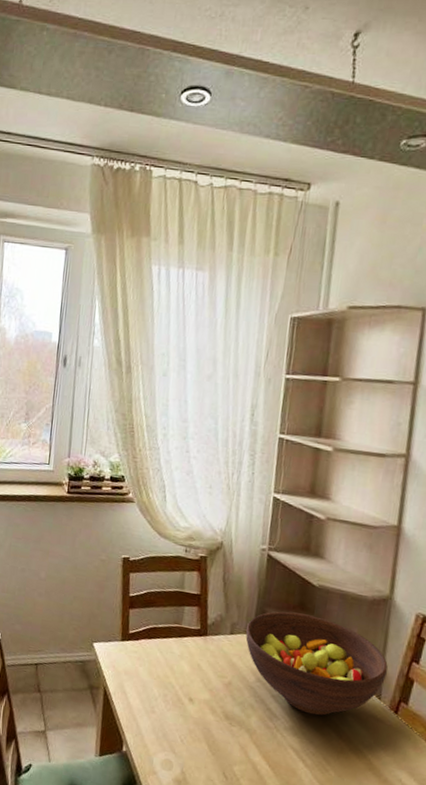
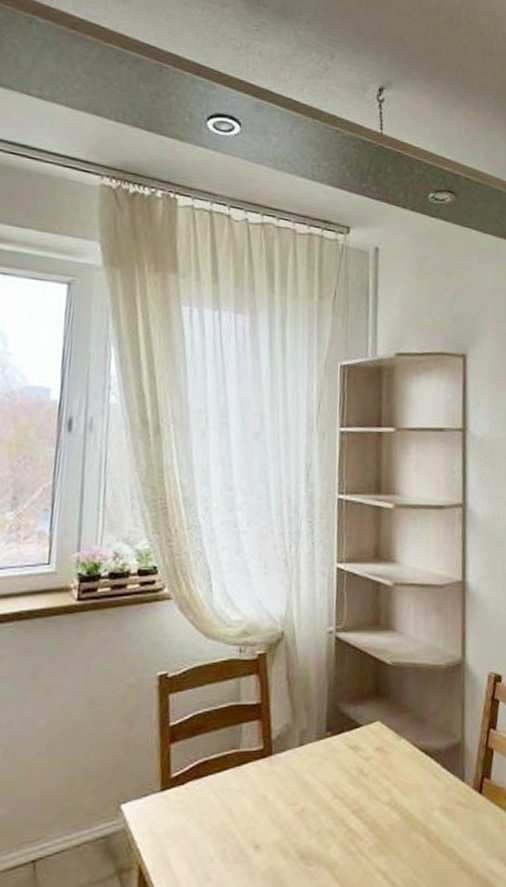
fruit bowl: present [245,611,388,716] -> none [317,700,468,822]

